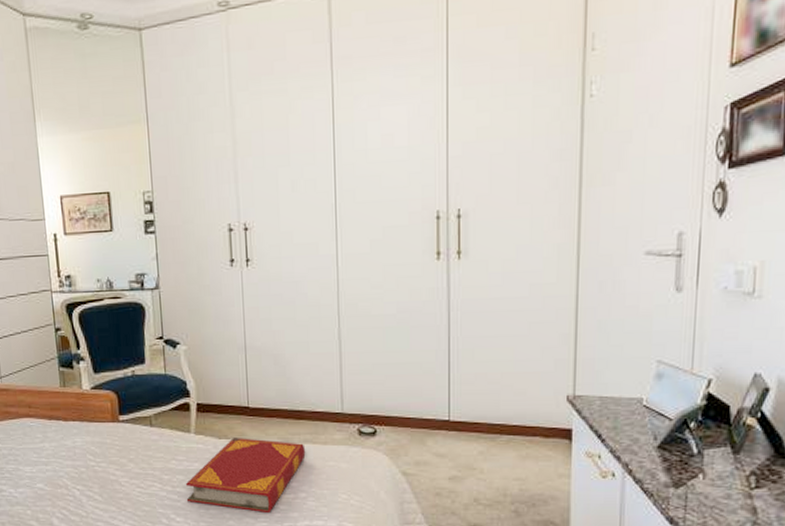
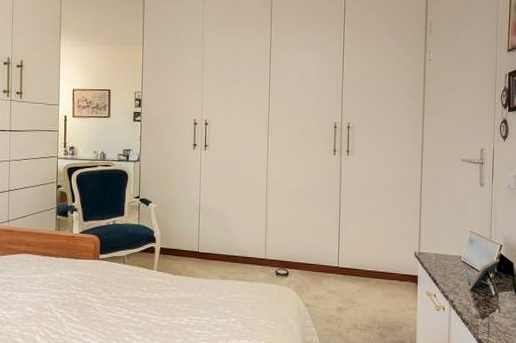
hardback book: present [185,438,306,514] -> none [145,275,238,334]

